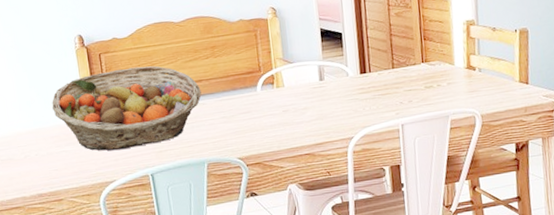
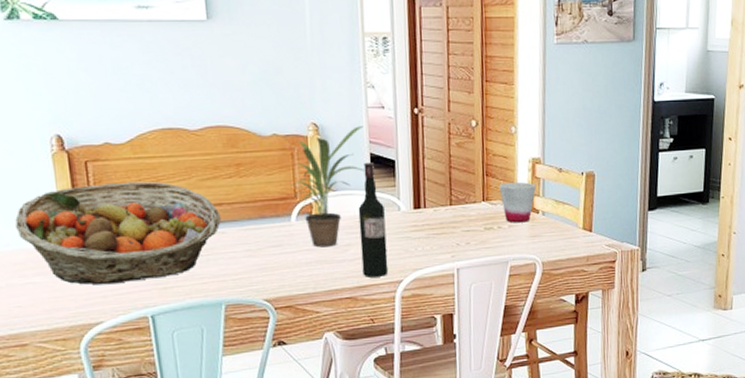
potted plant: none [255,6,317,112] -> present [290,126,365,248]
wine bottle: none [312,36,341,136] -> present [358,162,389,277]
cup: none [436,43,471,81] -> present [499,182,536,223]

